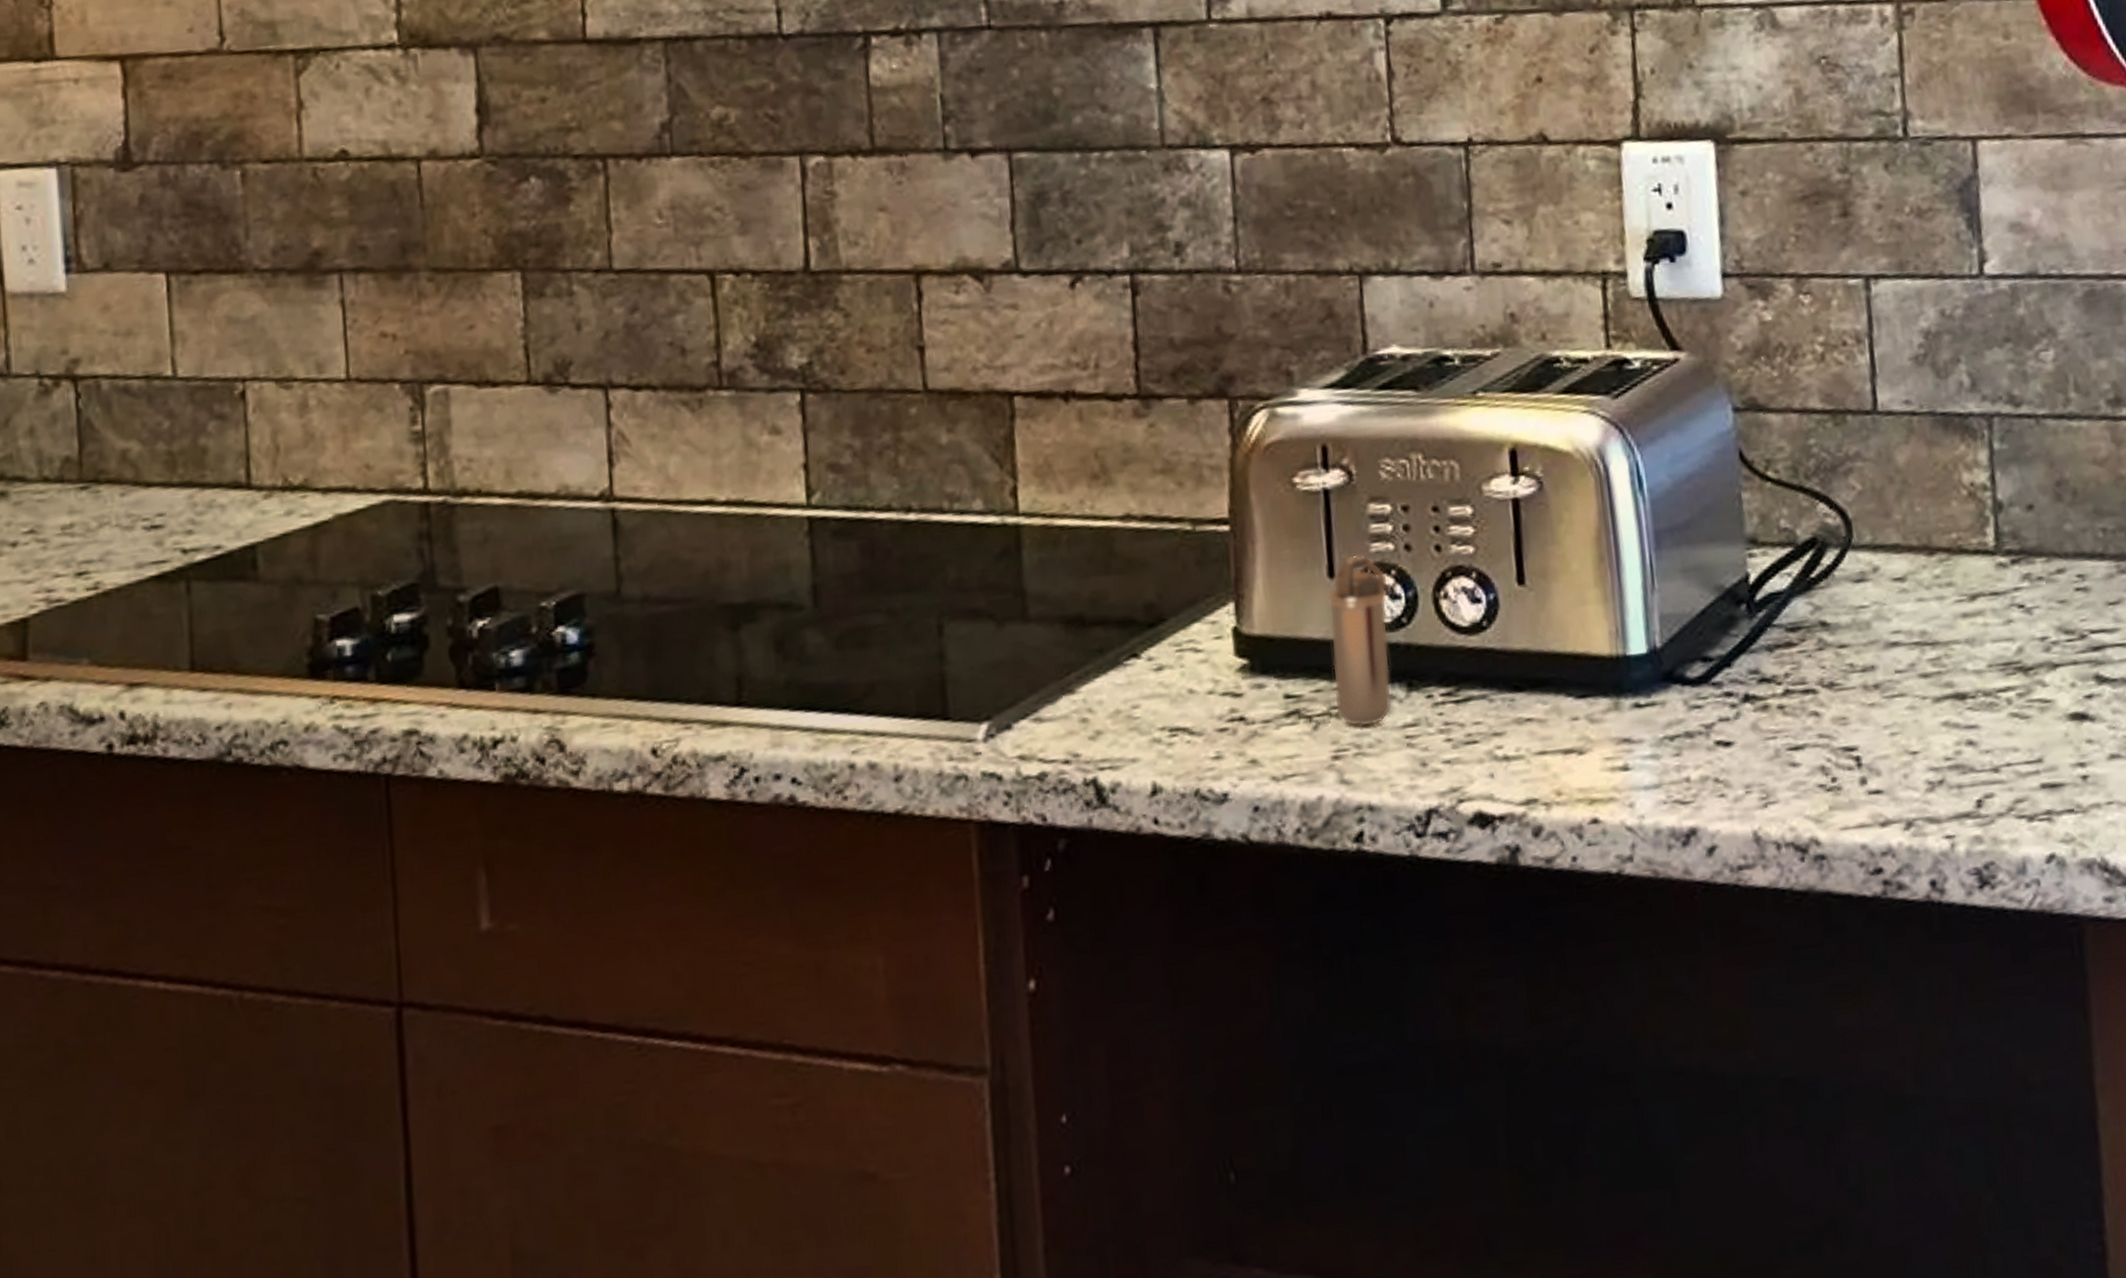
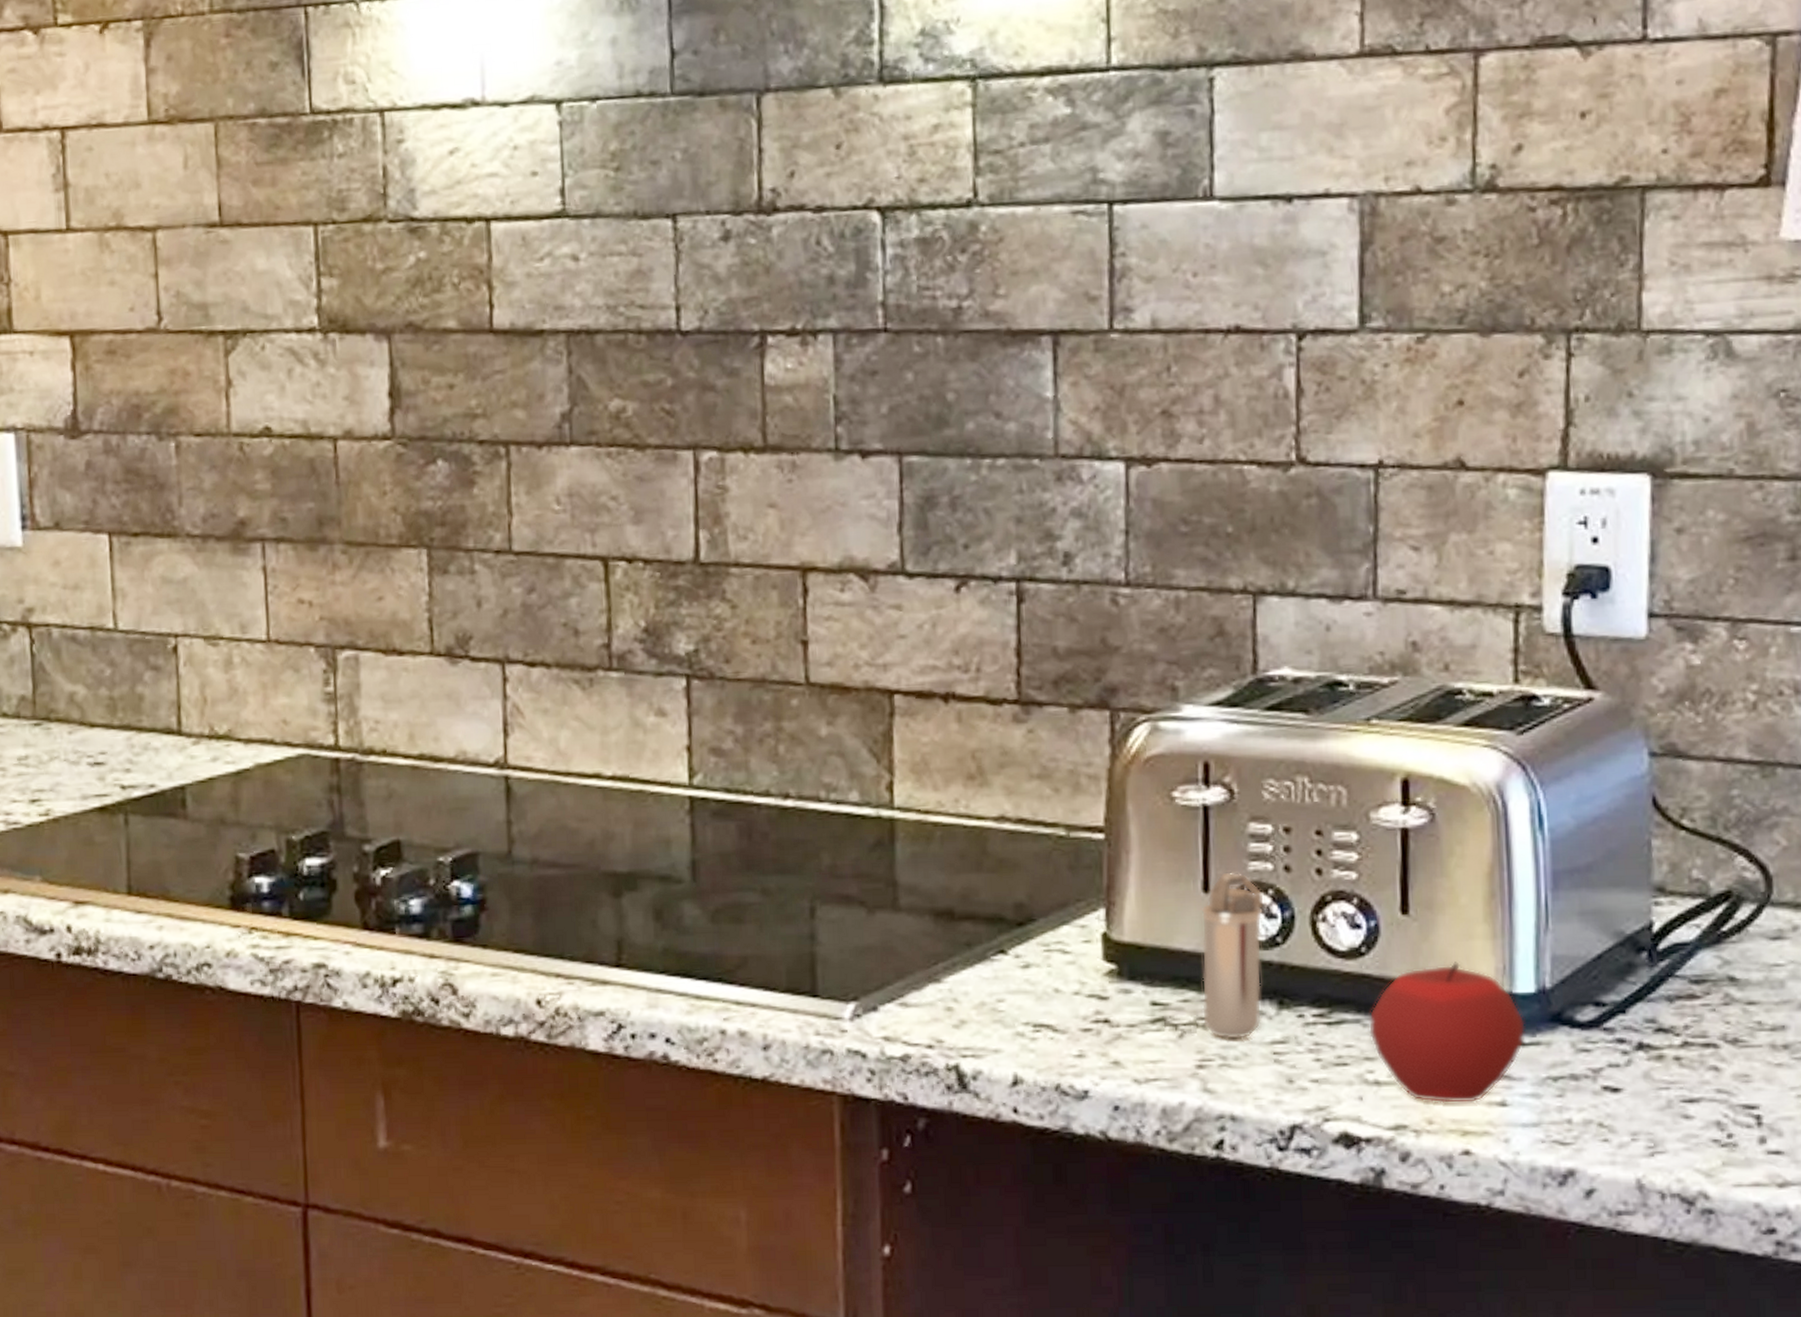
apple: none [1494,628,1642,774] -> present [1368,962,1526,1104]

